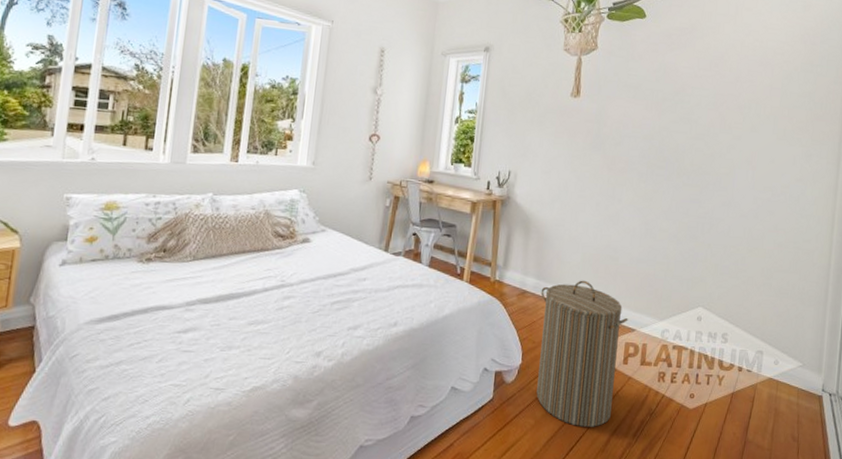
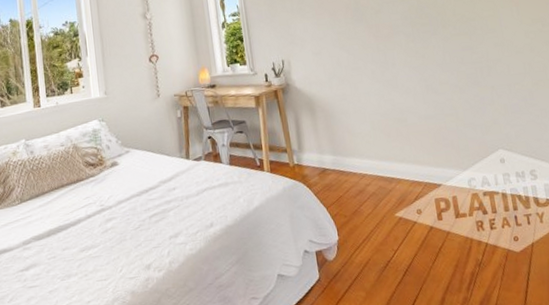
laundry hamper: present [536,280,628,428] -> none [340,147,440,291]

